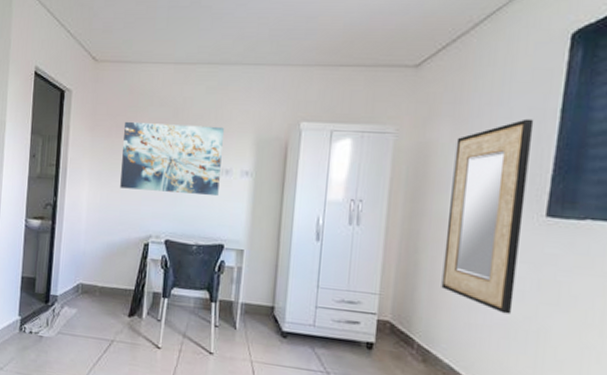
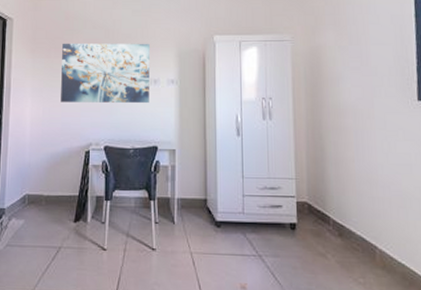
home mirror: present [441,118,534,314] -> none [340,23,405,186]

